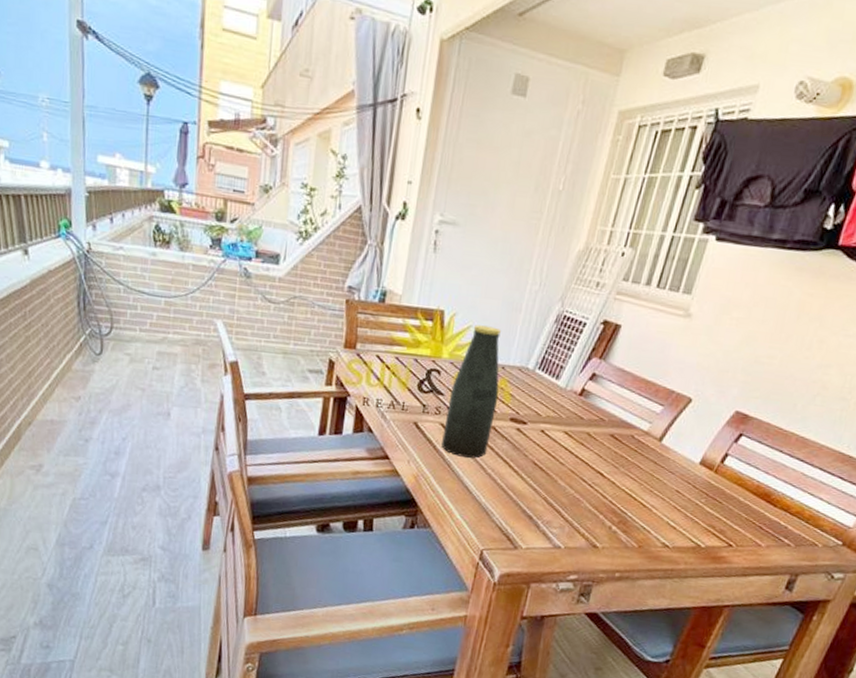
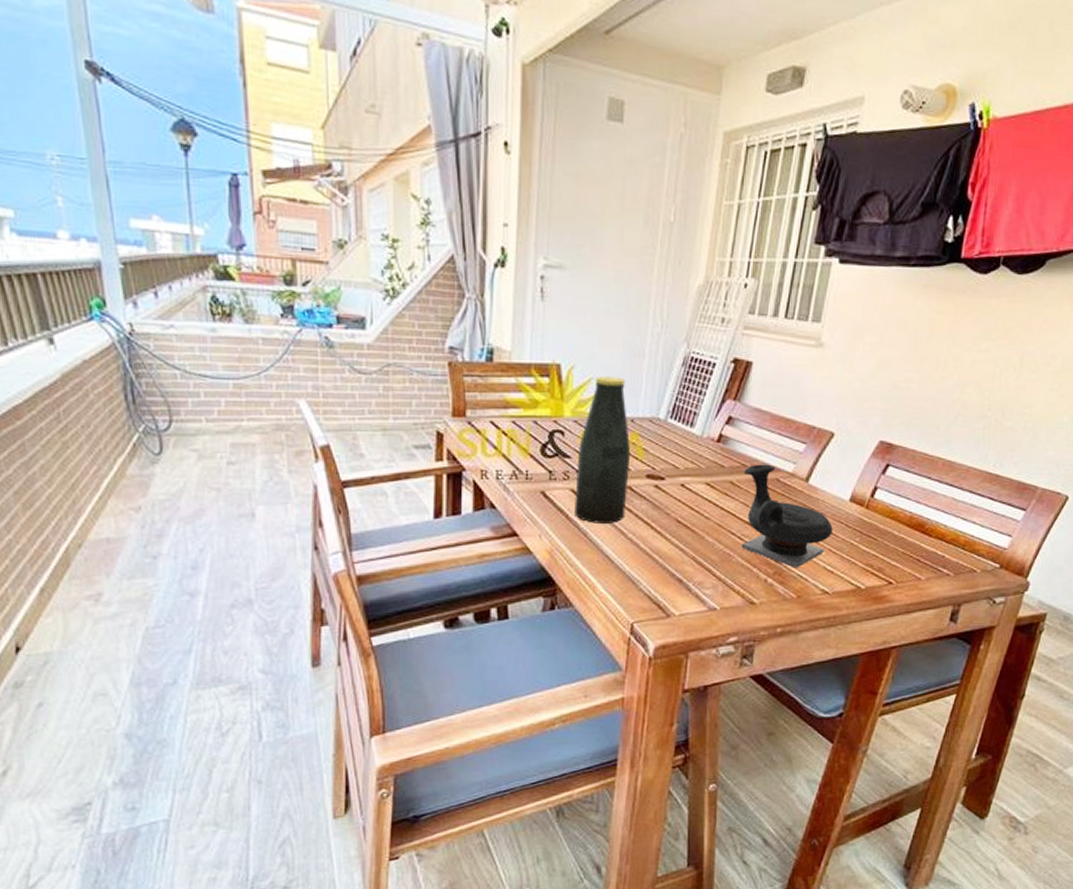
teapot: none [590,419,681,520] -> present [741,464,833,568]

